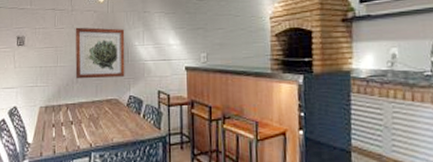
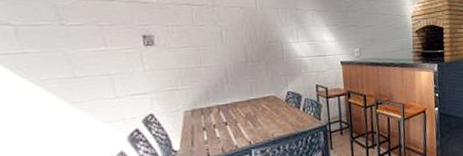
wall art: present [75,27,125,79] -> none [219,24,281,79]

